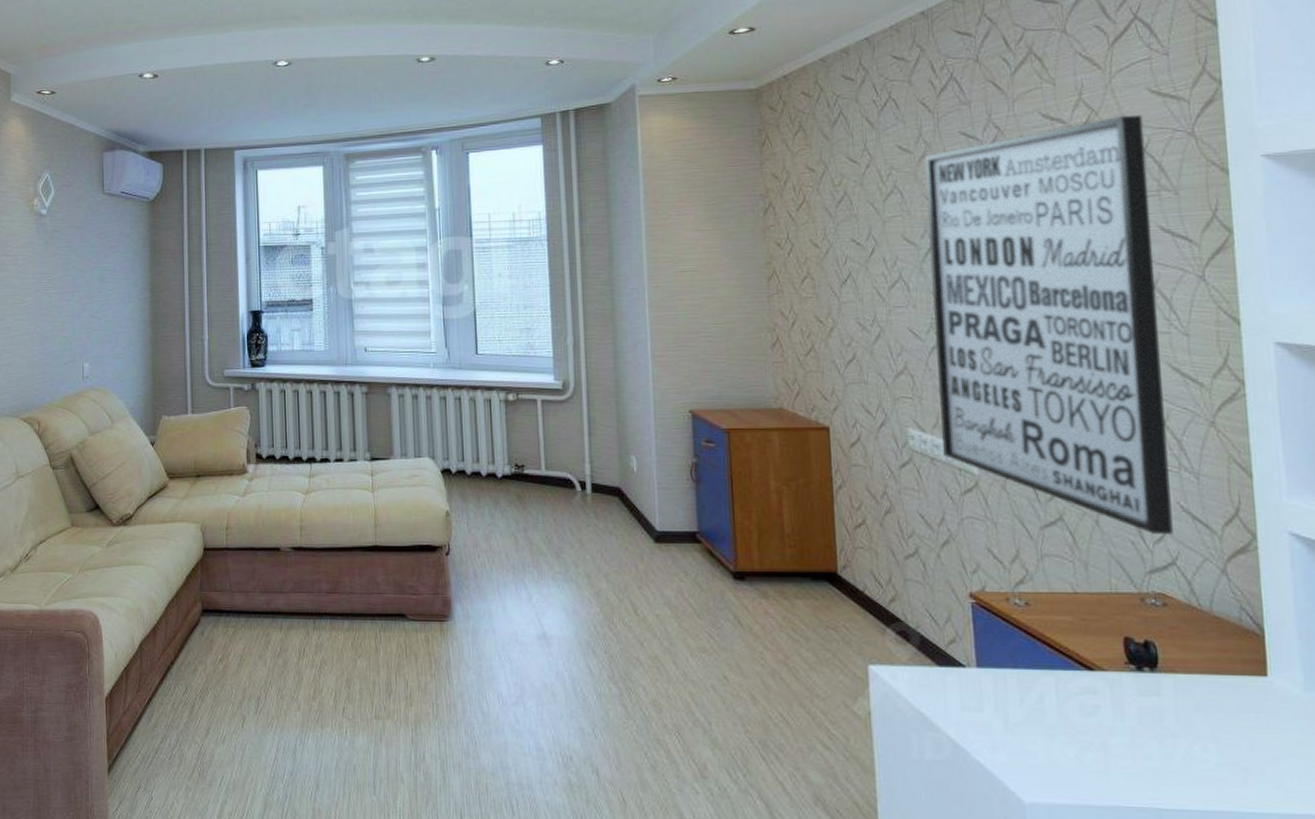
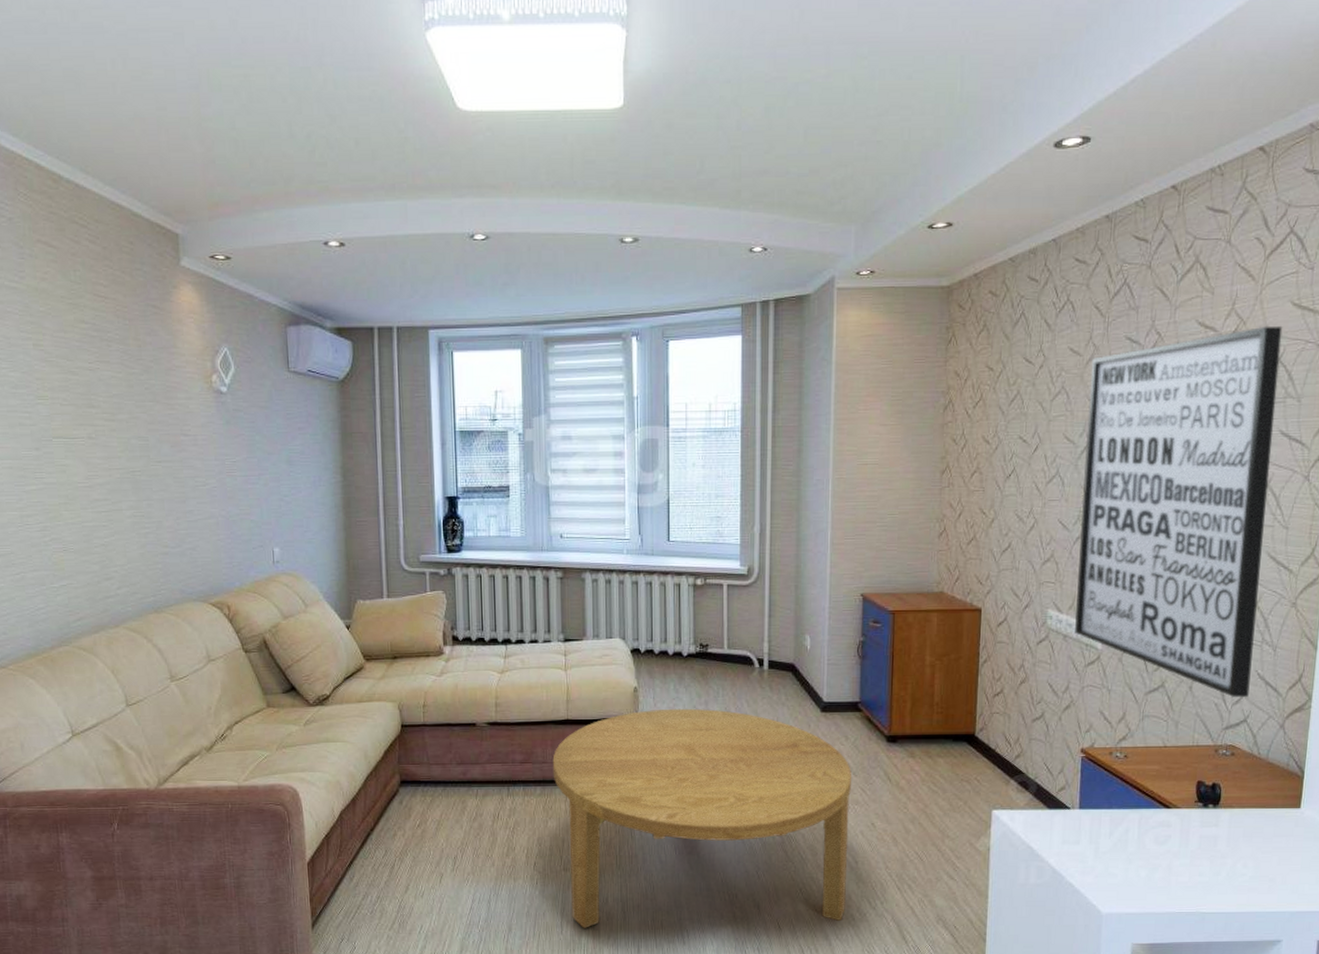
coffee table: none [361,535,701,795] -> present [552,708,851,928]

